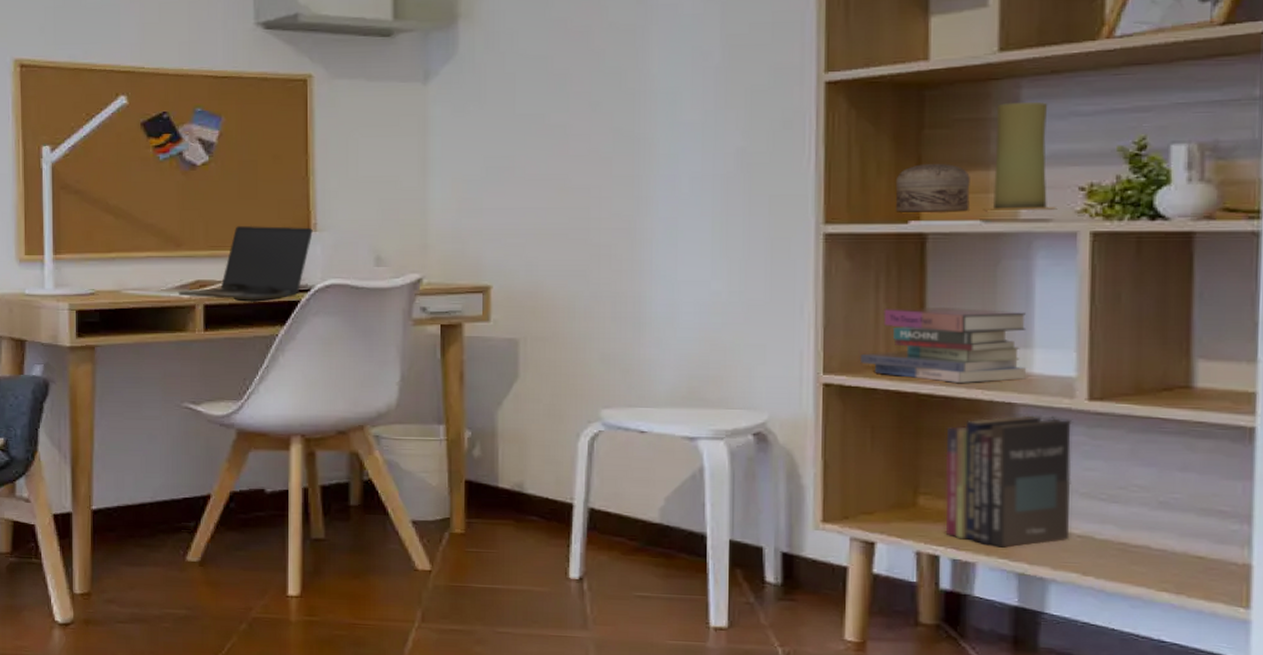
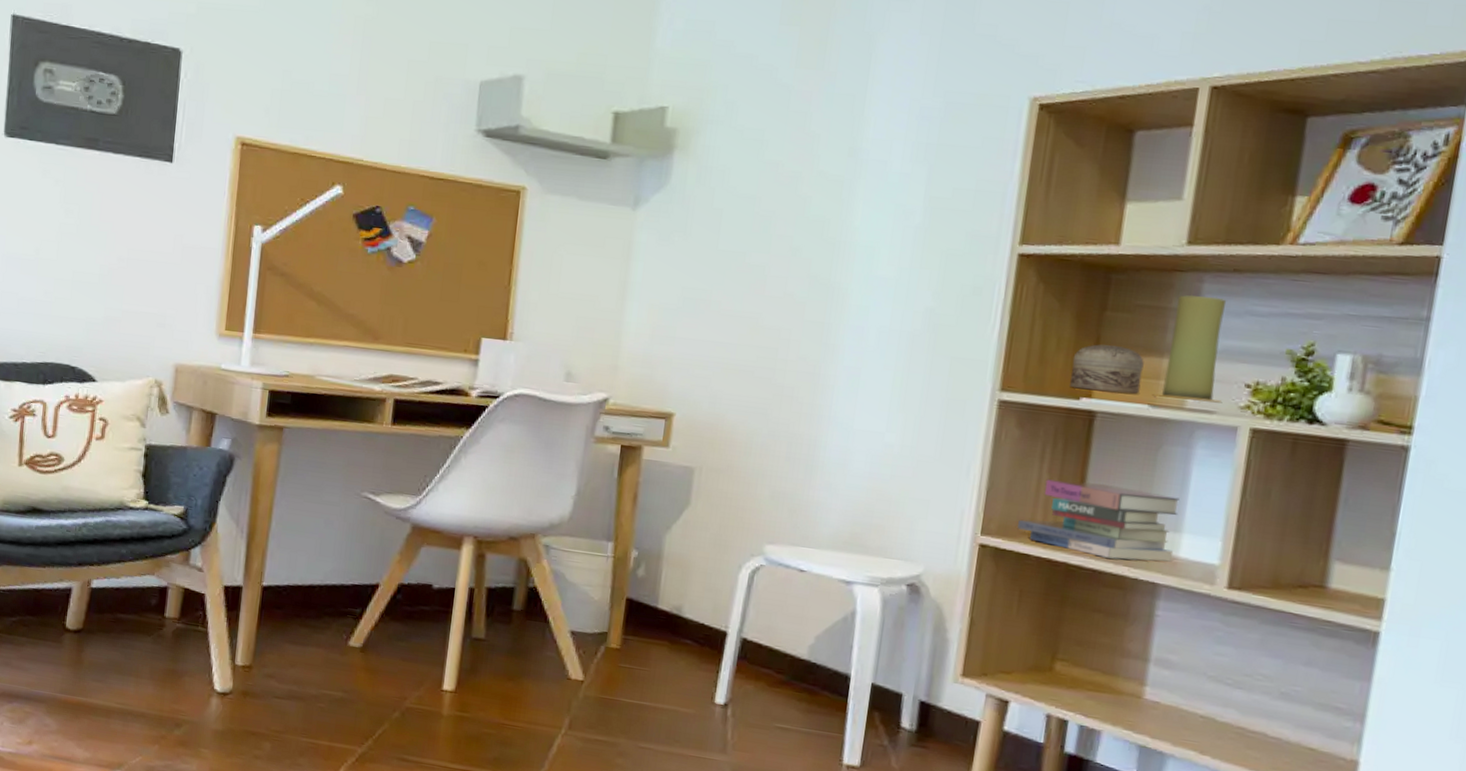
laptop: present [178,225,313,302] -> none [370,326,509,402]
books: present [945,415,1071,548] -> none [1077,595,1208,720]

